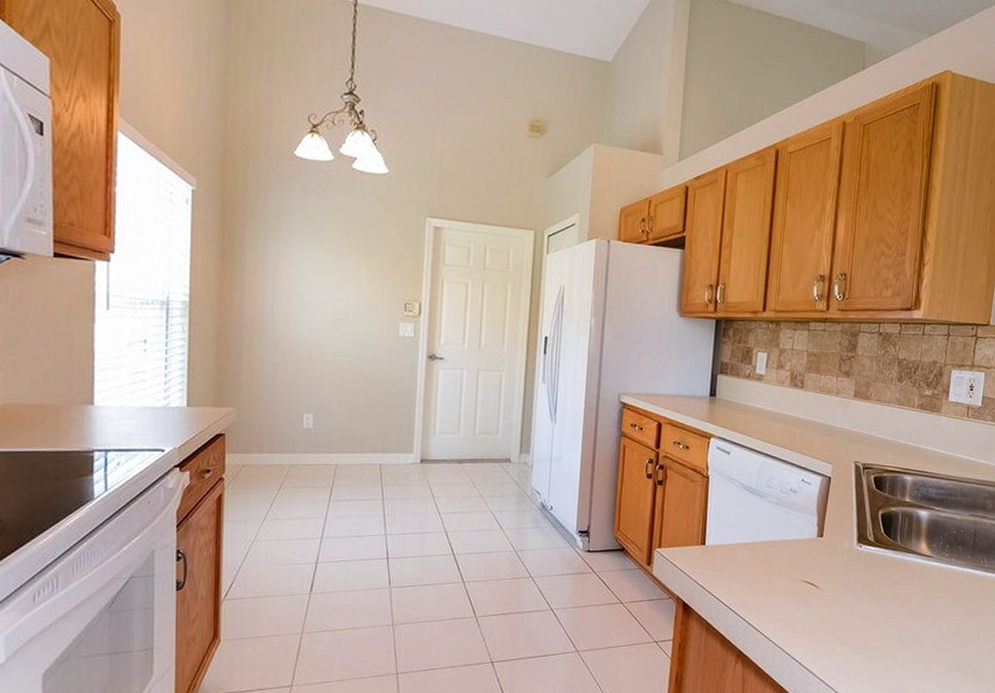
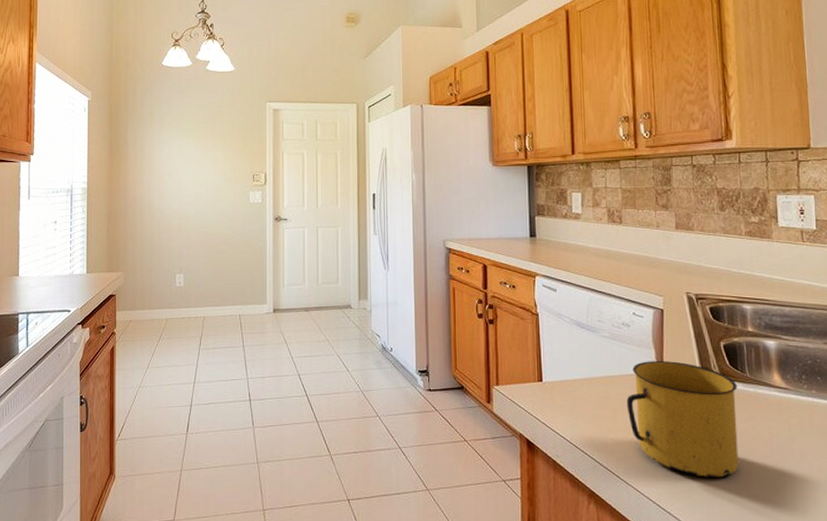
mug: none [783,527,888,638] -> present [626,361,739,478]

